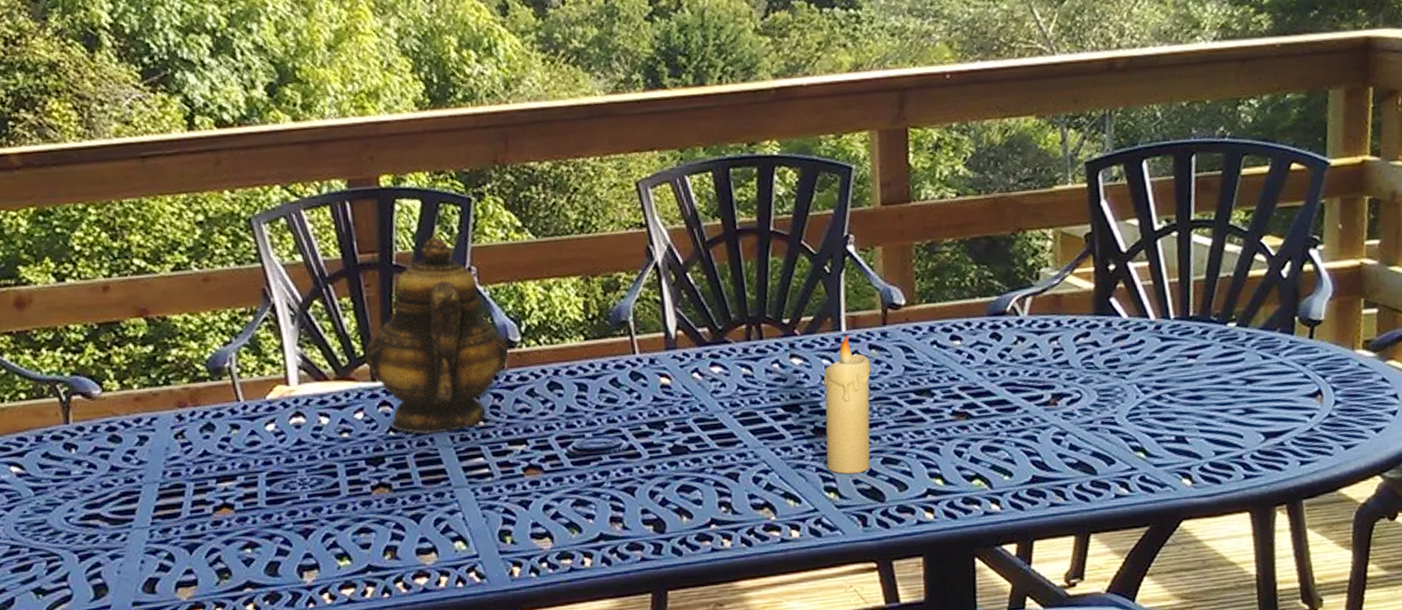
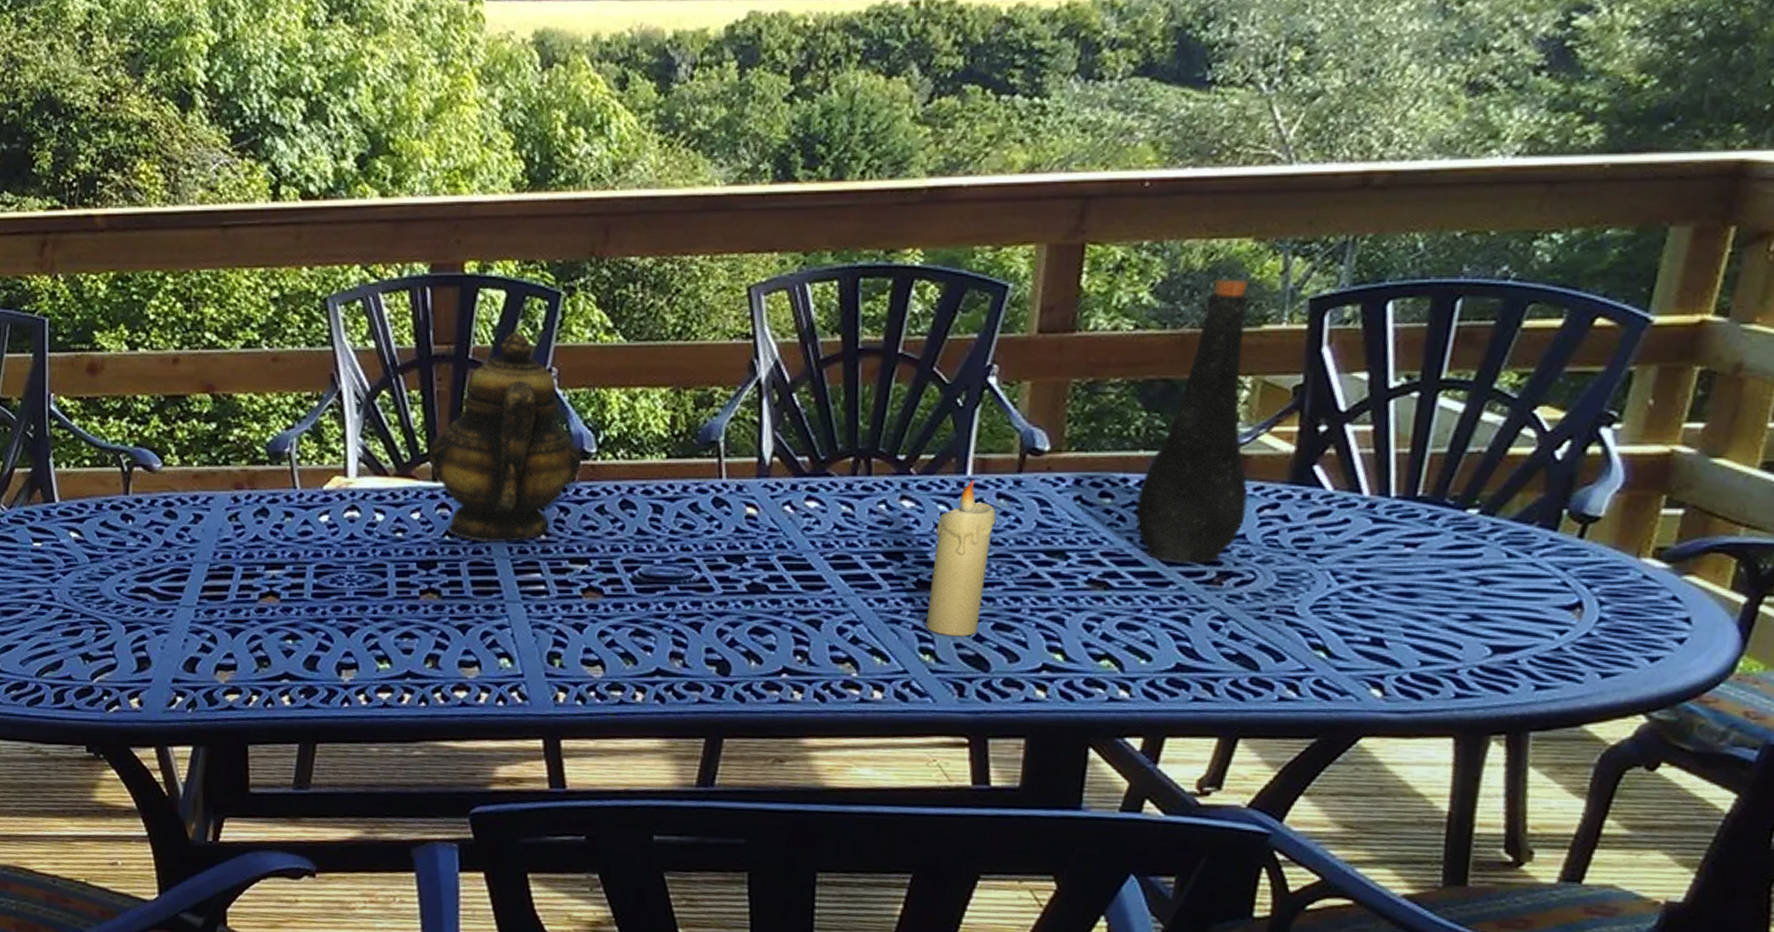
bottle: none [980,149,1066,391] -> present [1135,279,1250,564]

